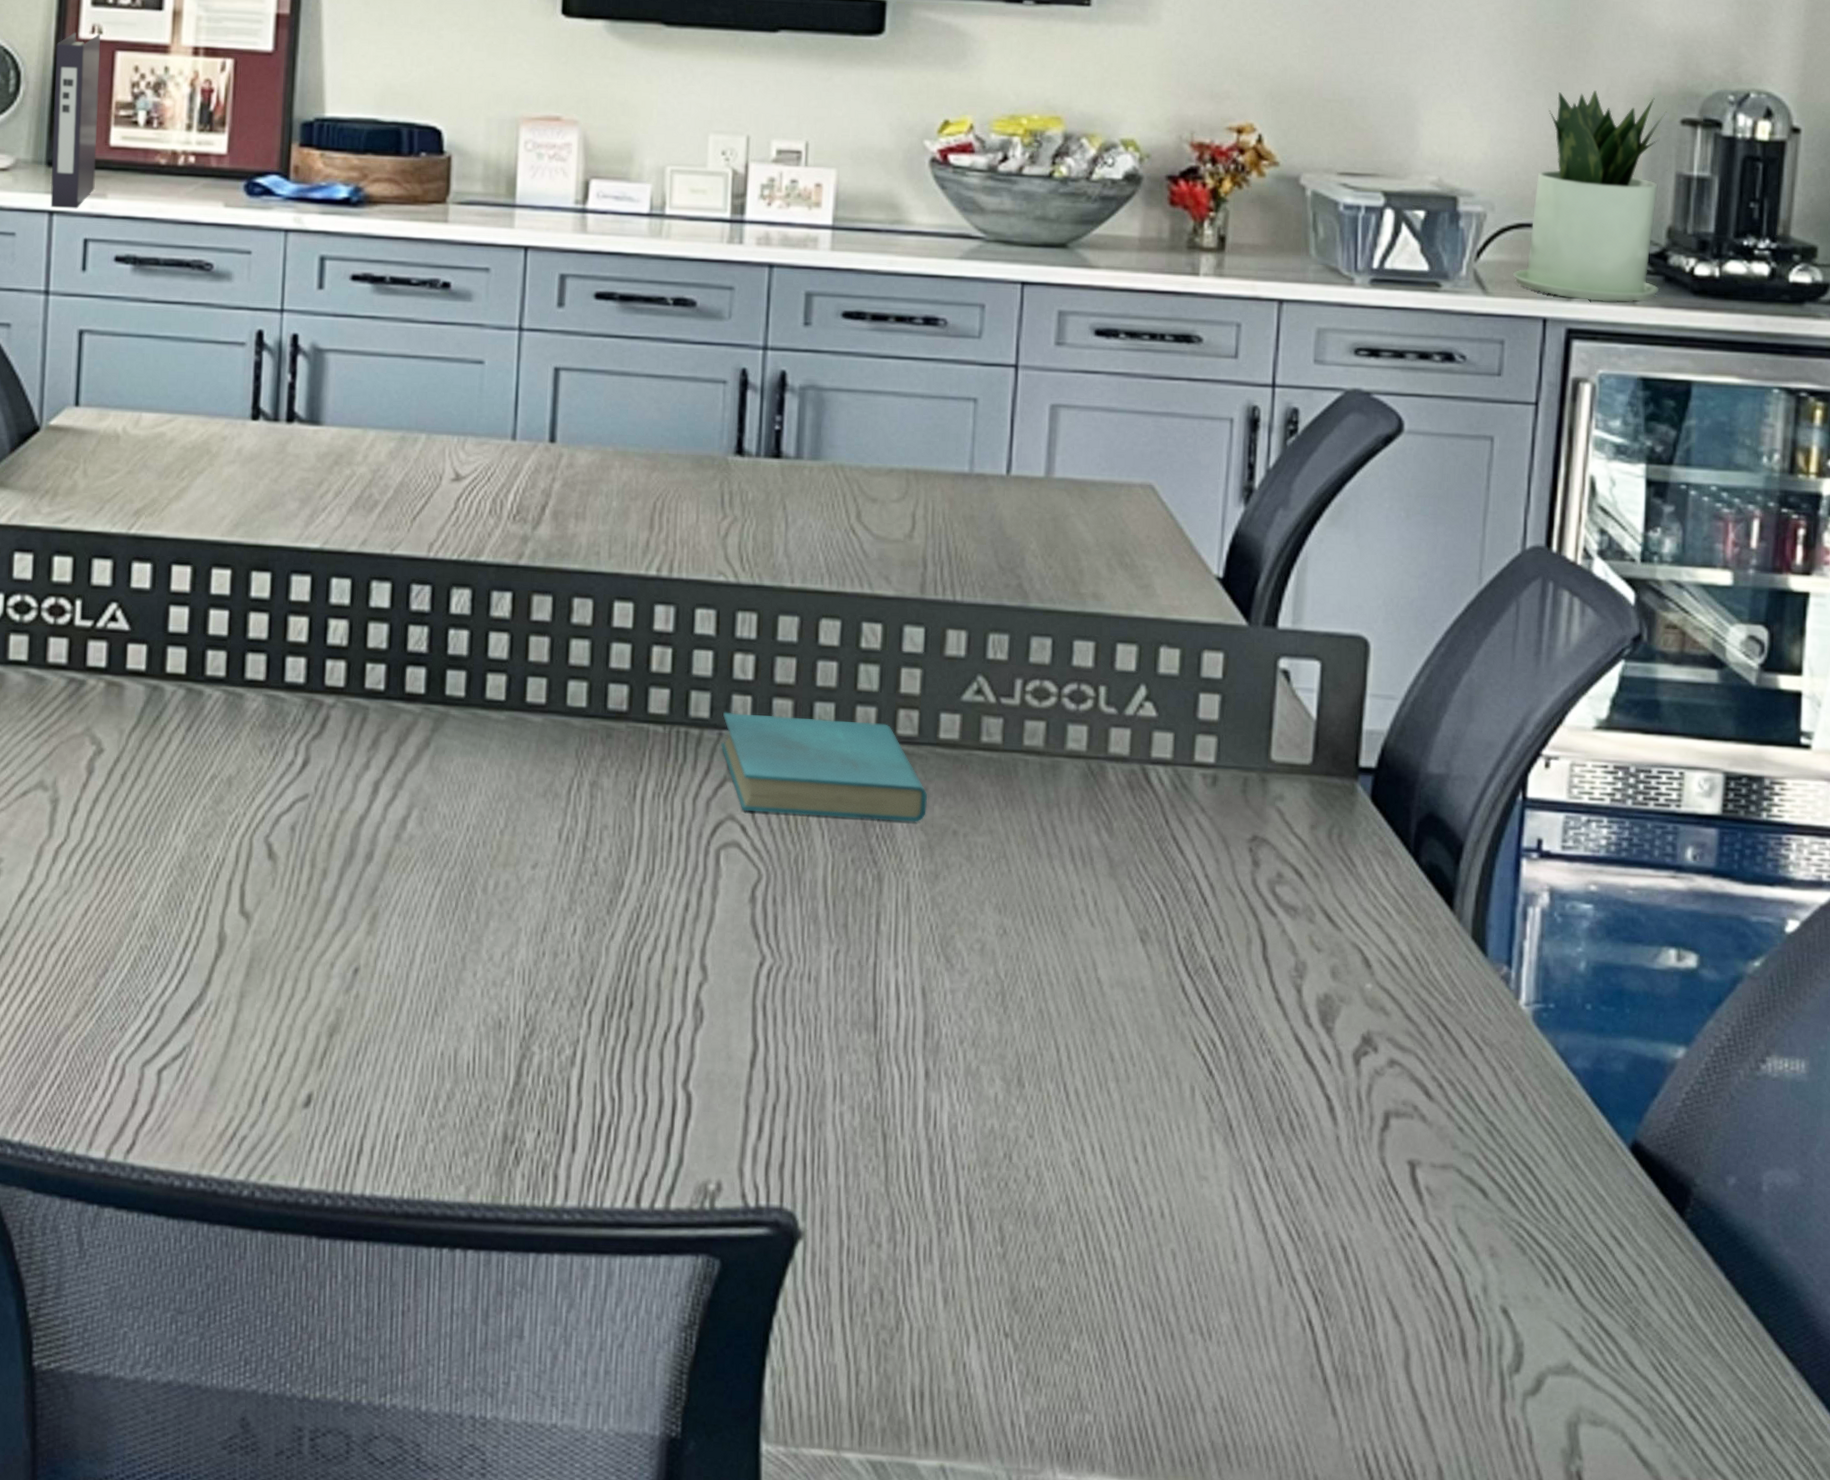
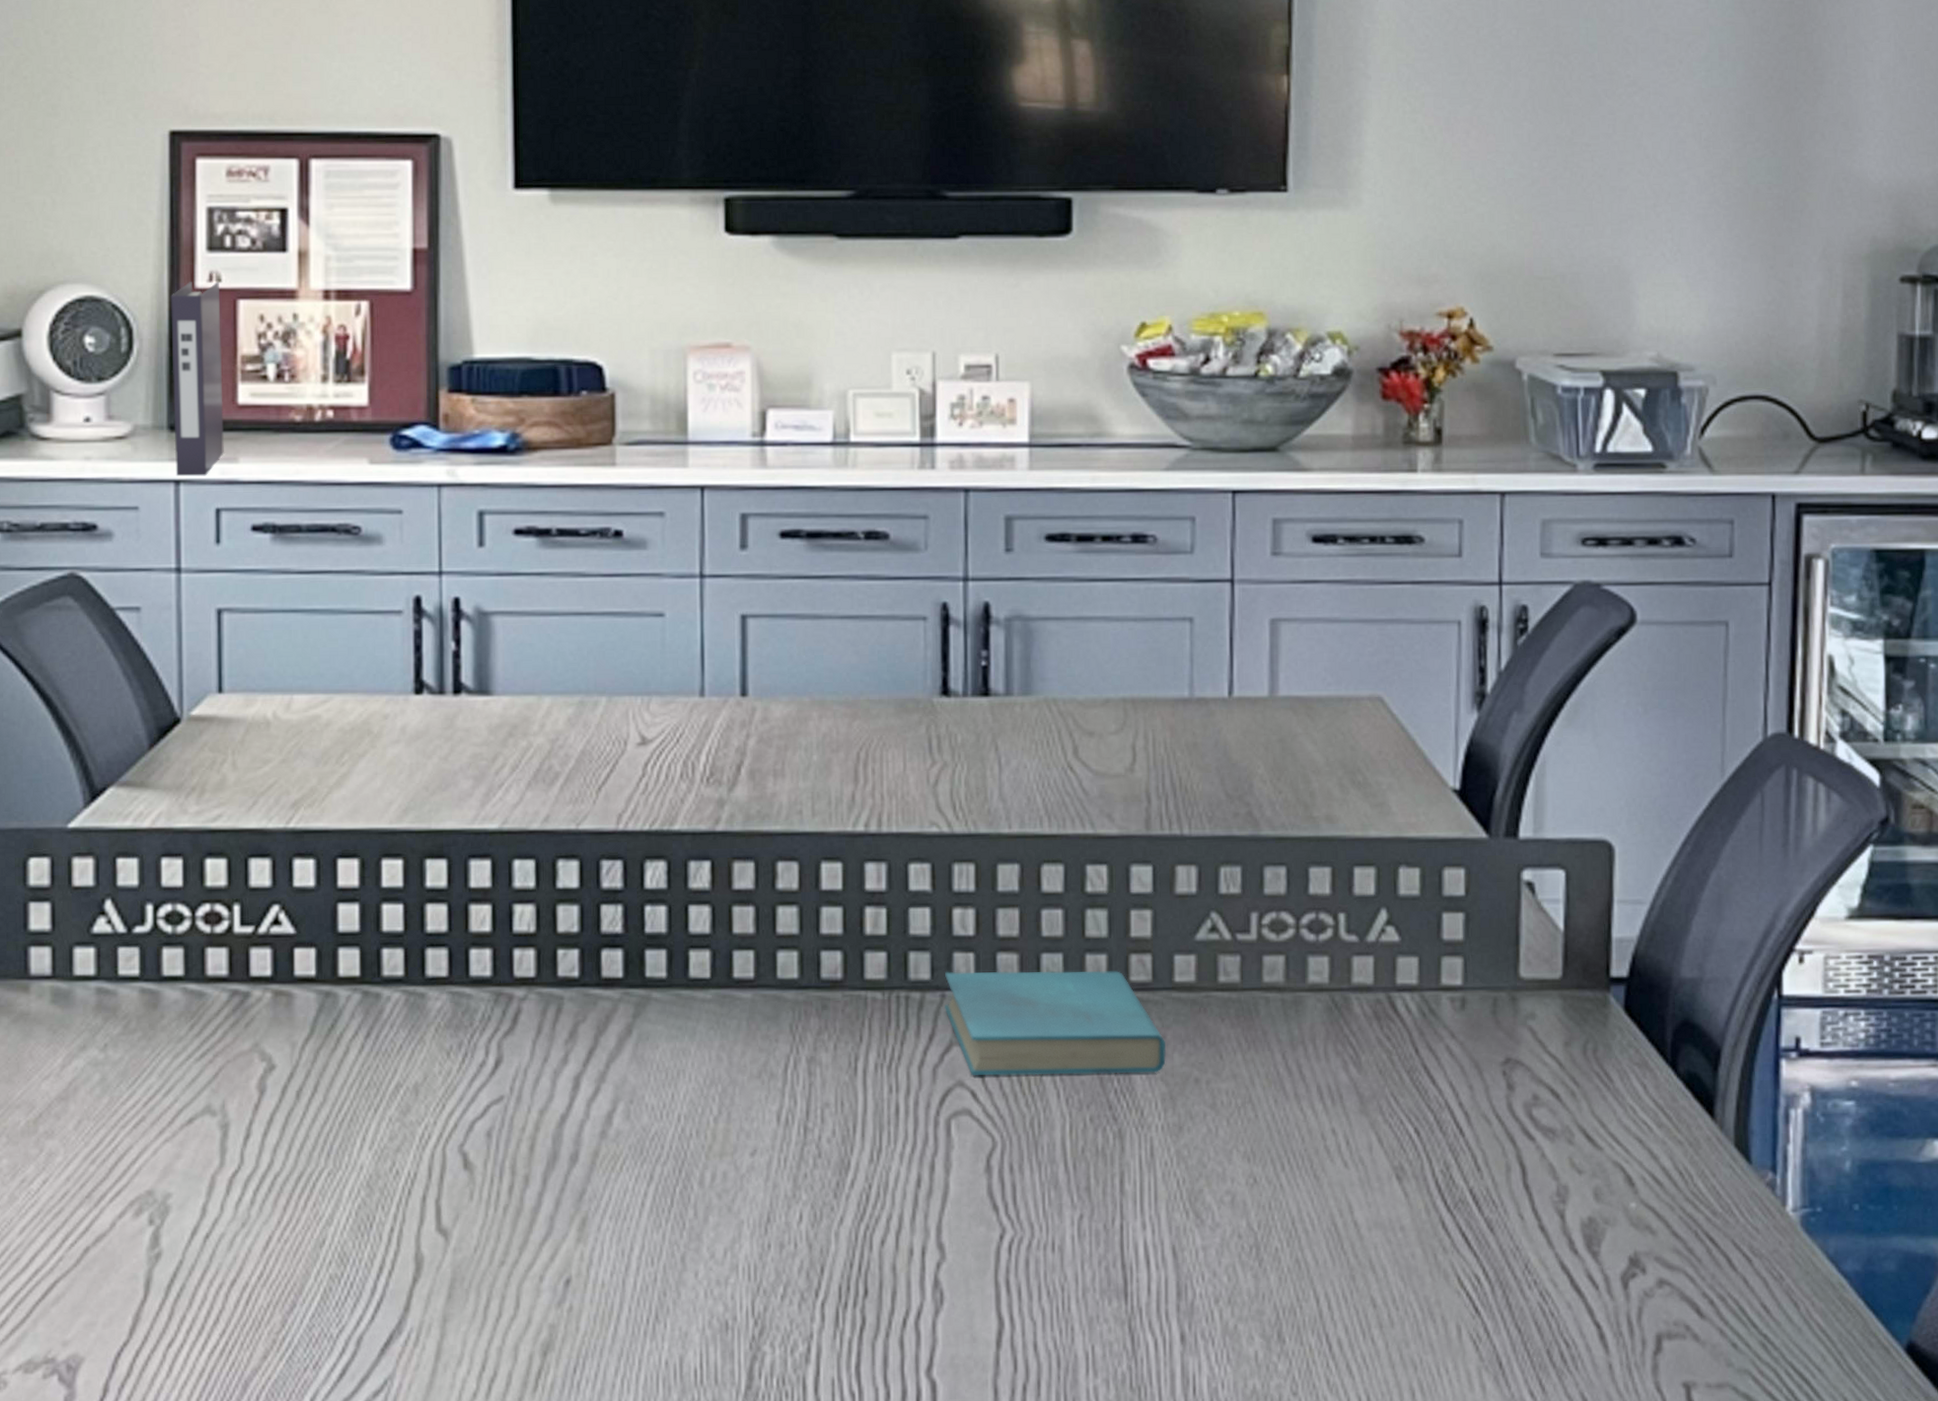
planter: present [1513,90,1667,303] -> none [1739,252,1888,473]

